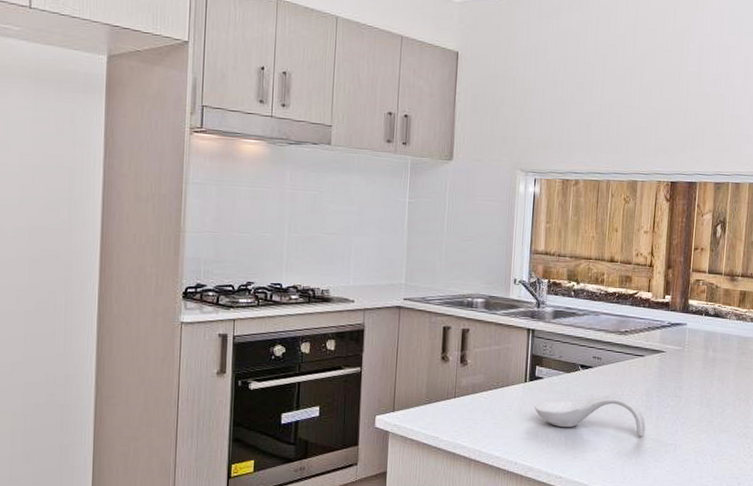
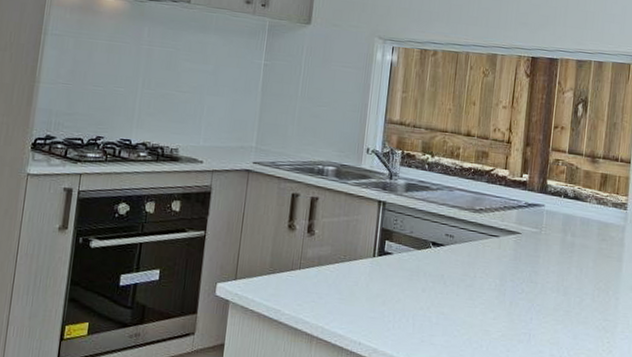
spoon rest: present [534,395,646,436] -> none [382,276,499,323]

